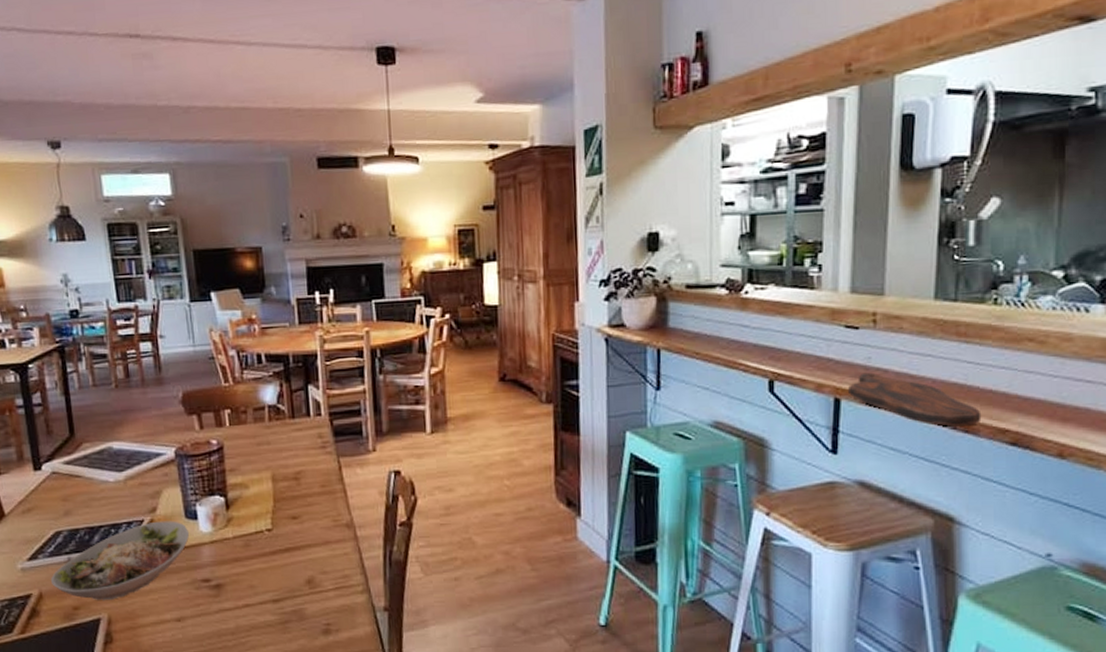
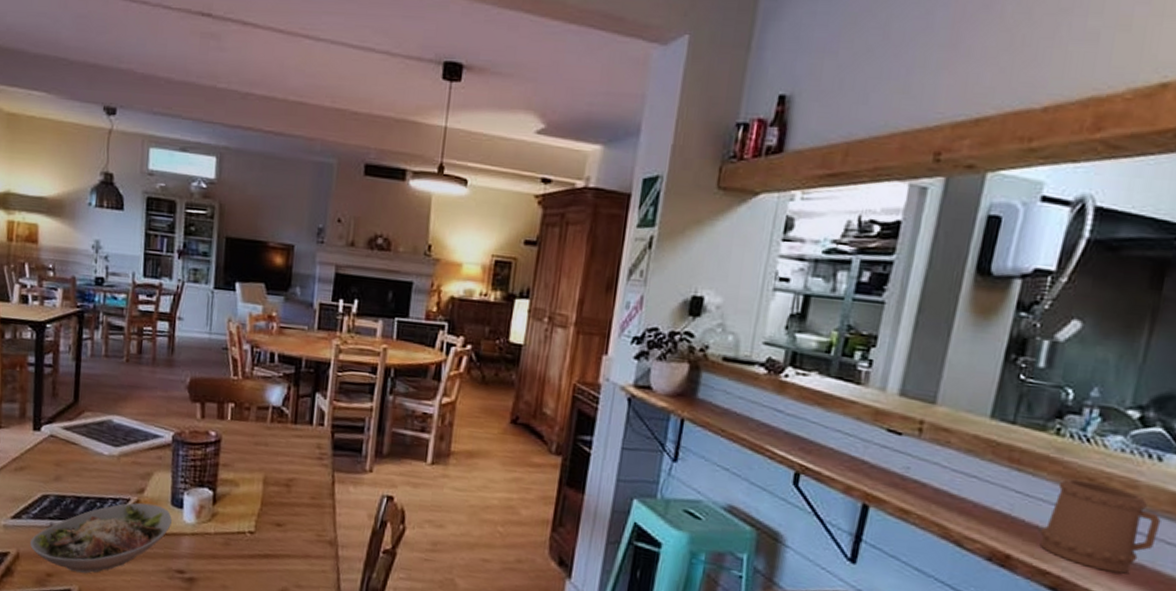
cutting board: present [847,372,982,427] -> none [878,482,1022,561]
beer mug: none [994,341,1097,420] -> present [1039,478,1161,574]

